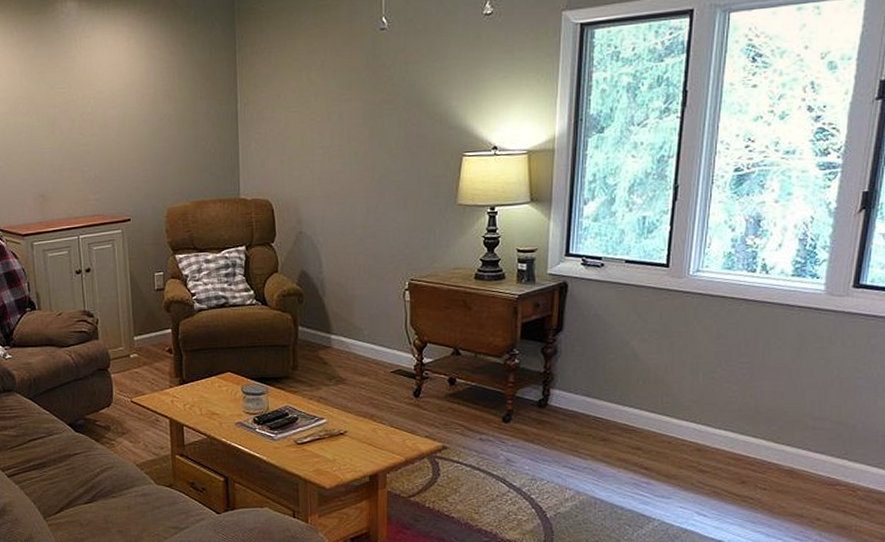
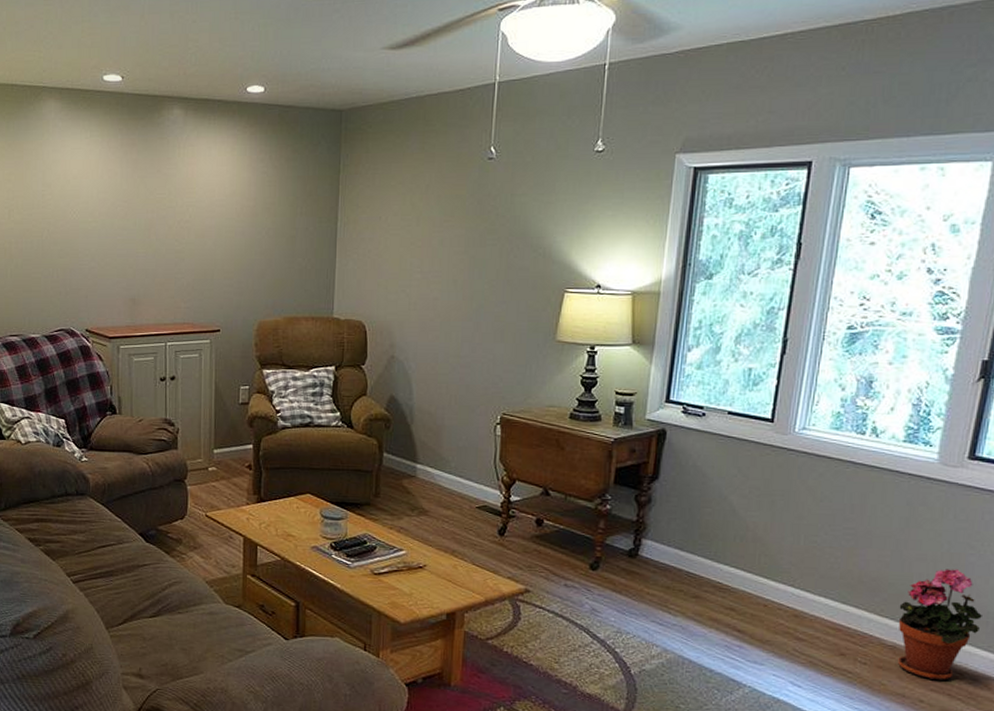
potted plant: none [794,393,871,500] -> present [898,569,982,681]

